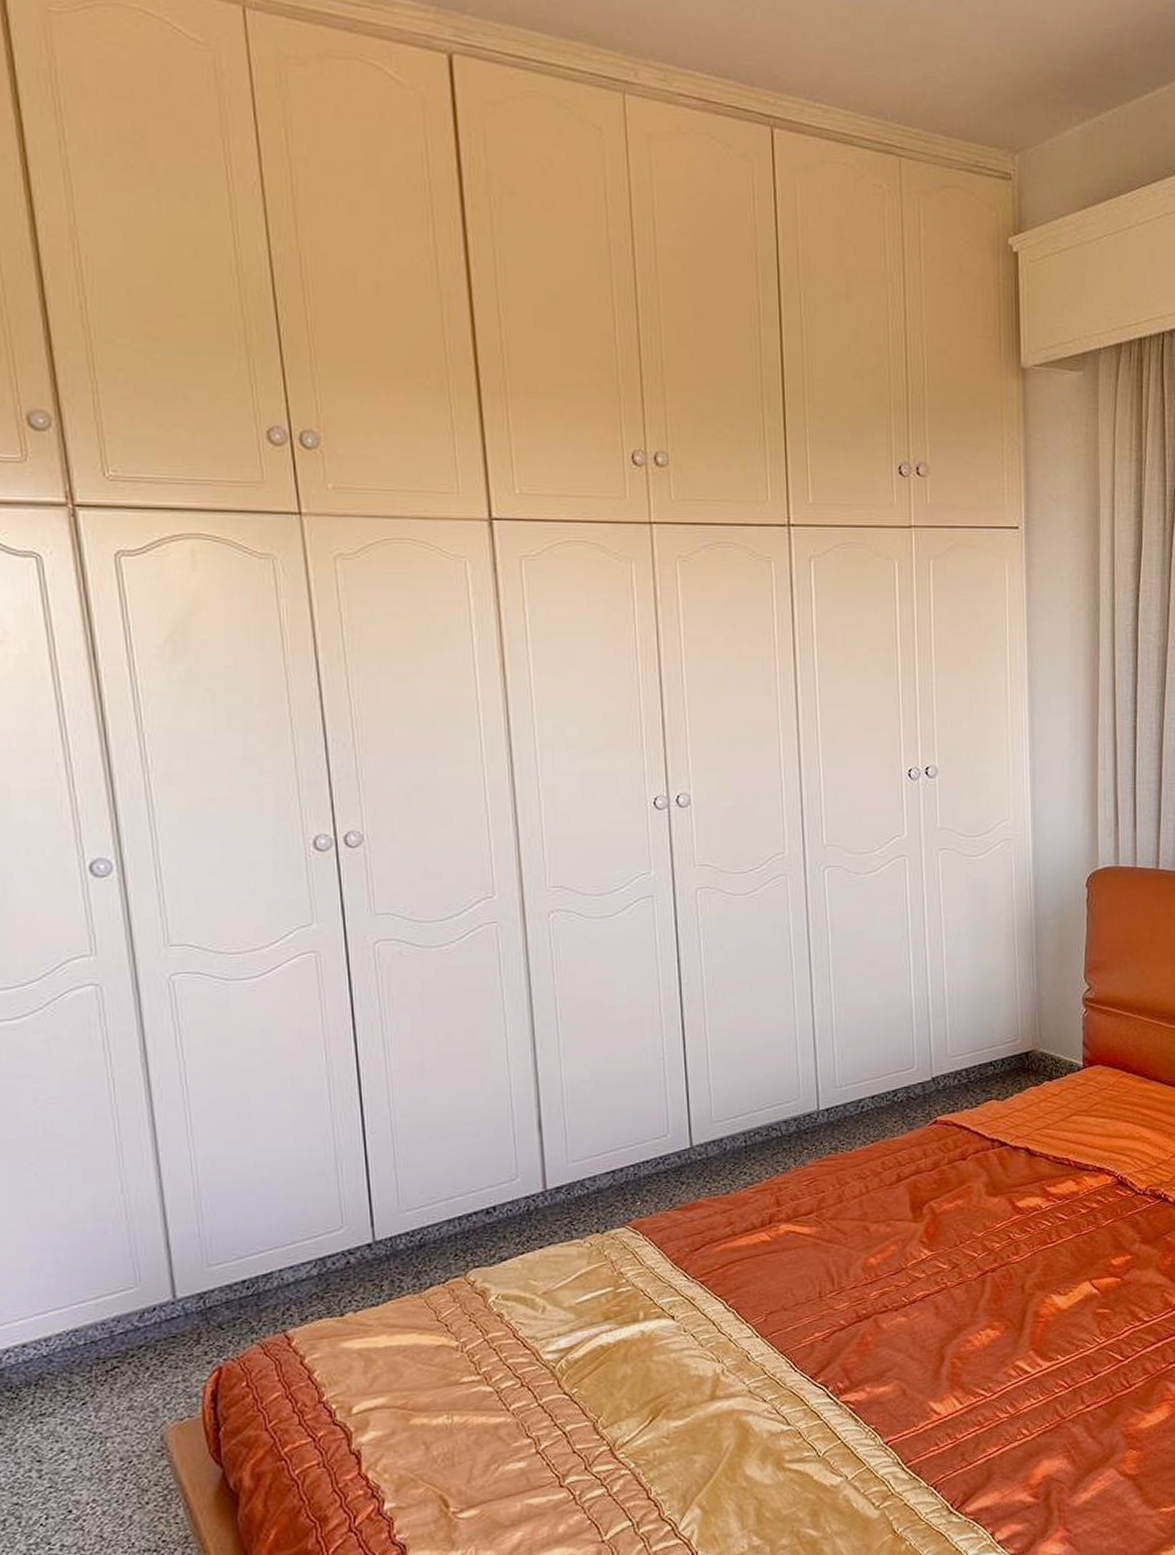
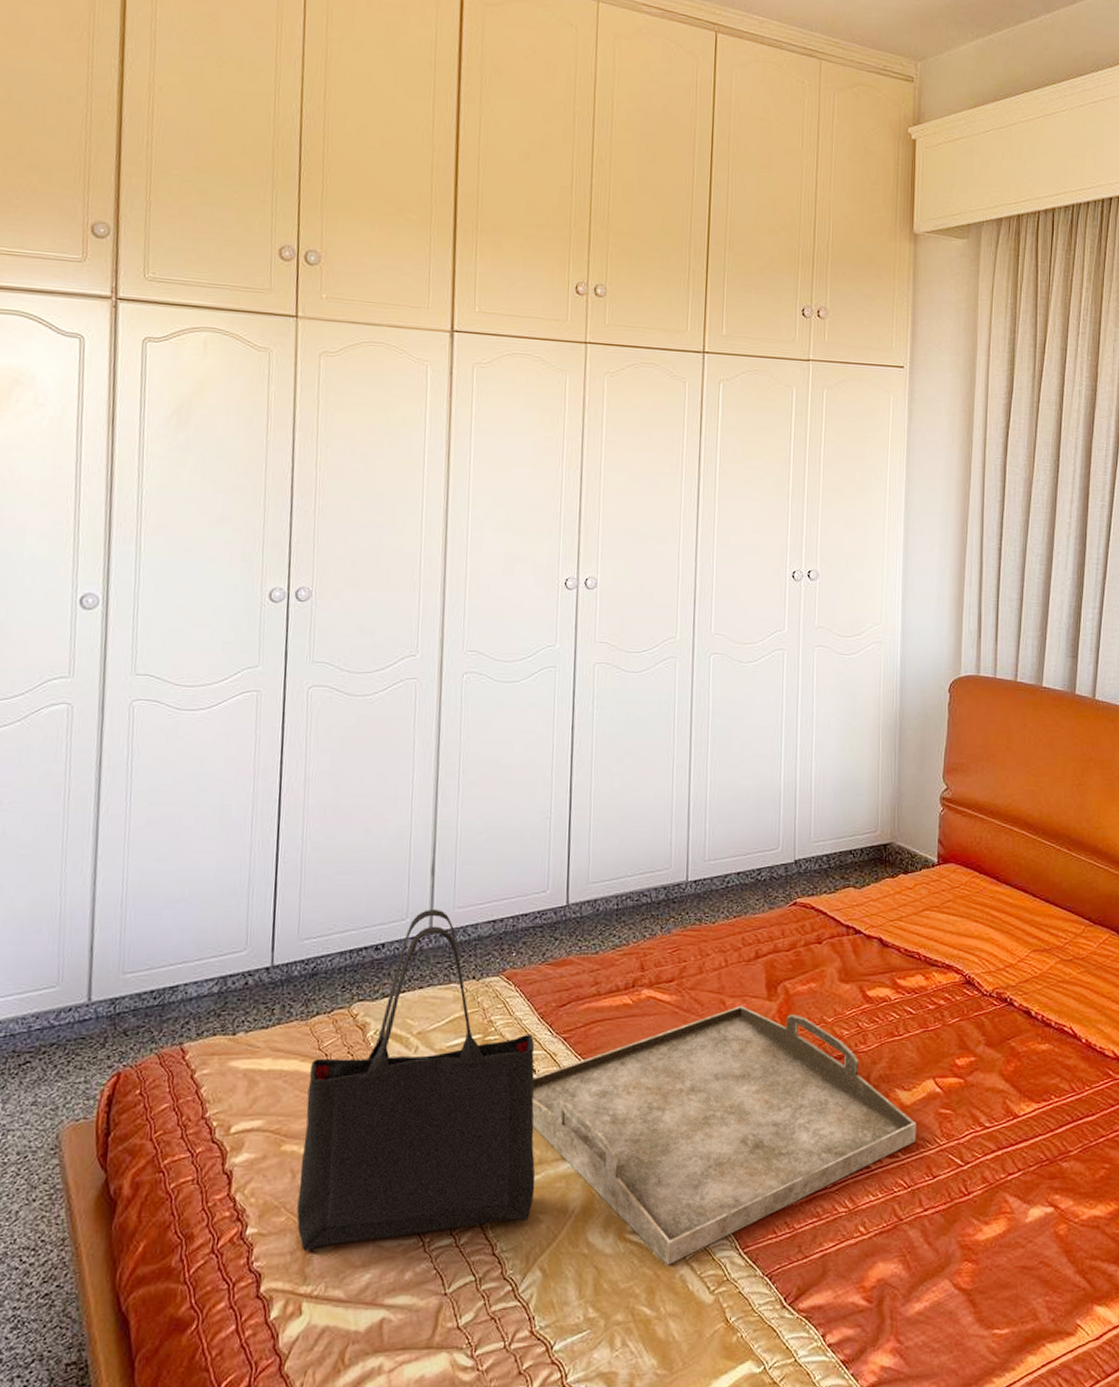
tote bag: none [430,1165,686,1519] -> present [296,908,536,1252]
serving tray: none [672,1229,1075,1488] -> present [532,1005,917,1266]

